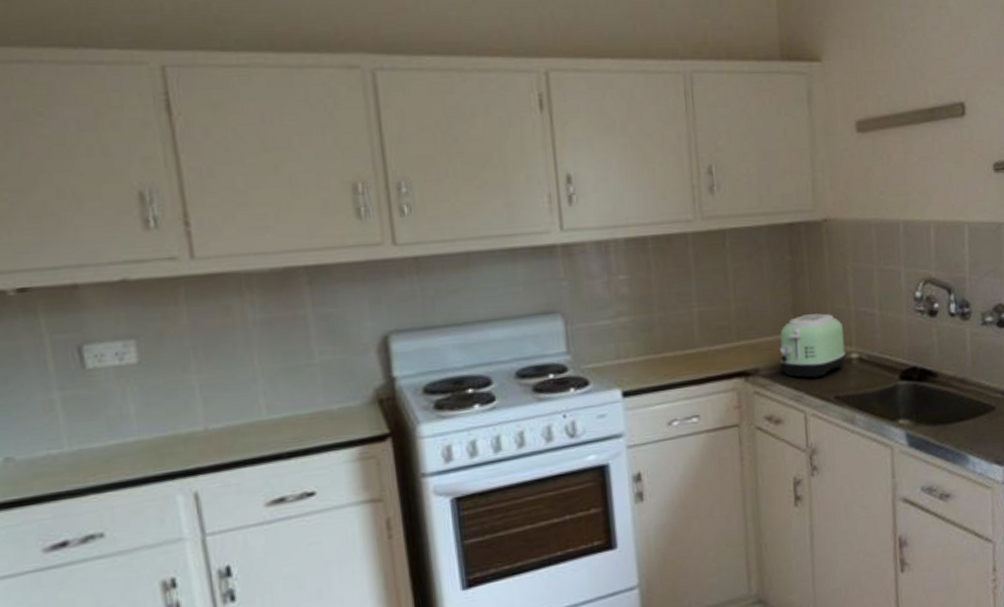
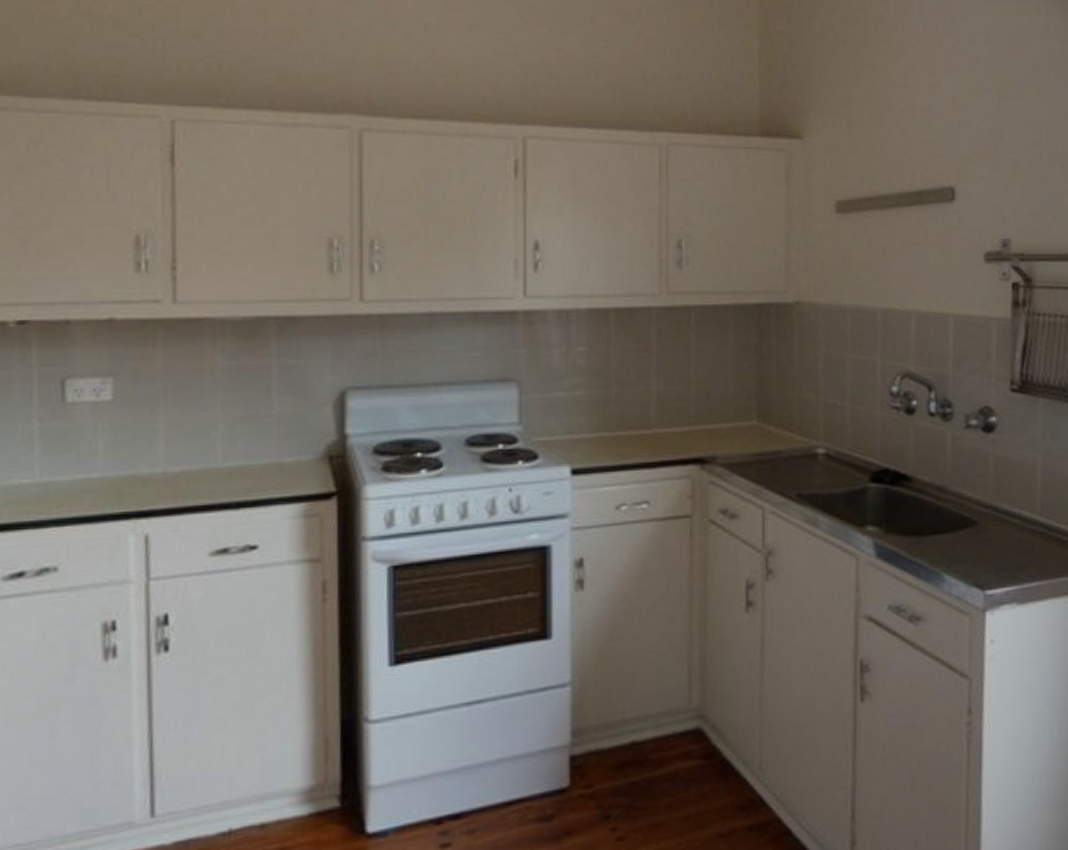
toaster: present [780,313,846,378] -> none [739,402,812,471]

